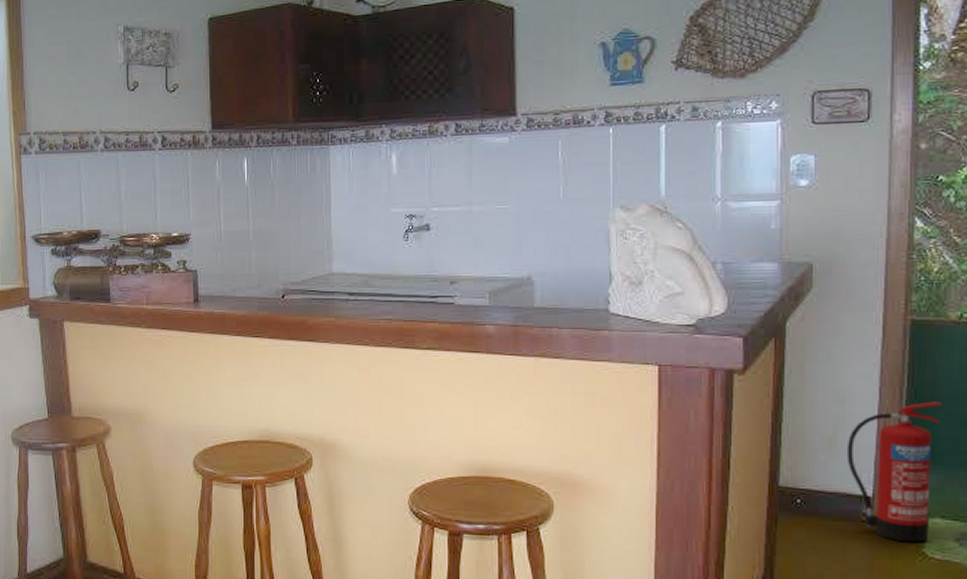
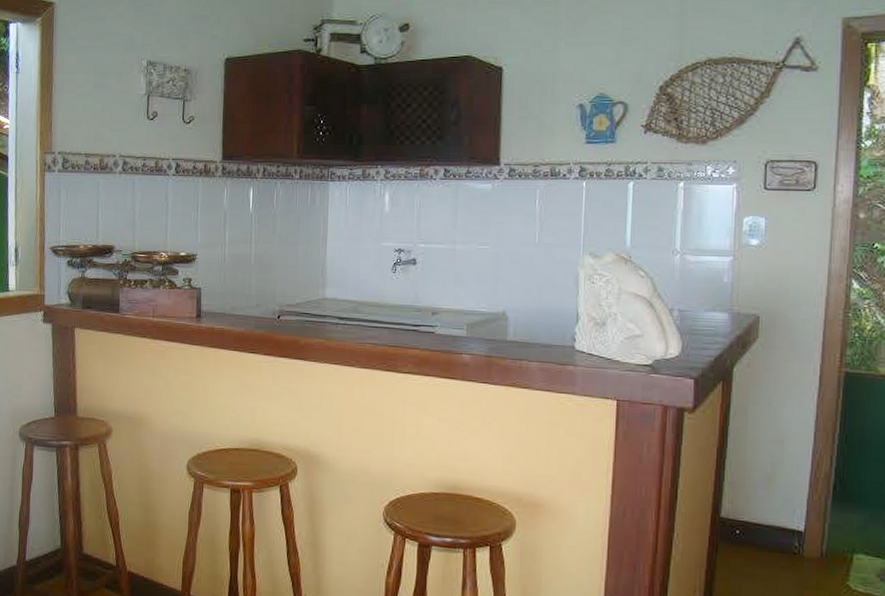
fire extinguisher: present [846,401,941,543] -> none [782,447,869,576]

